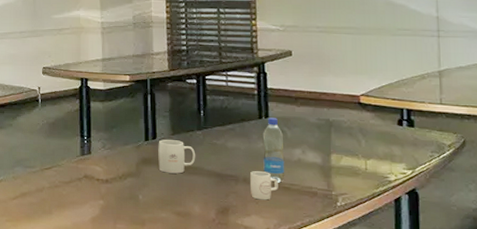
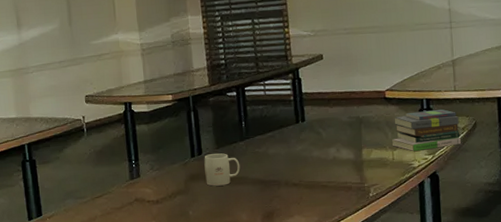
mug: present [249,171,278,200] -> none [290,173,317,201]
bottle: present [262,117,285,183] -> none [300,121,323,182]
books: none [365,121,446,164] -> present [391,109,461,151]

